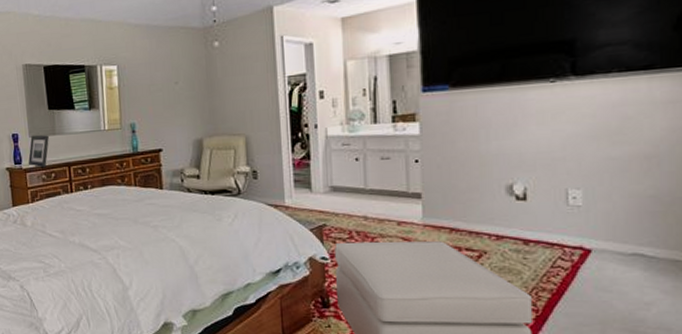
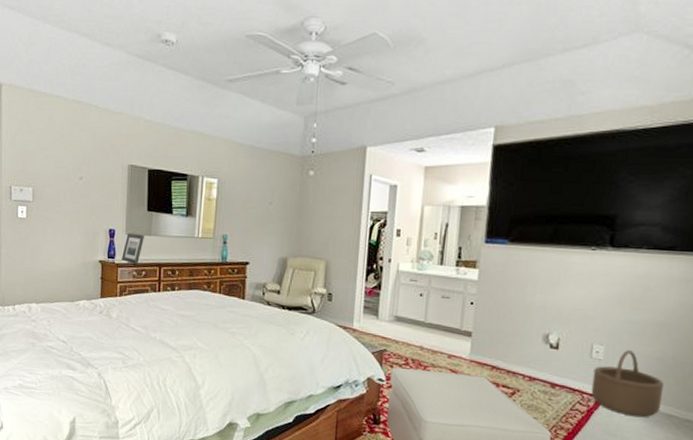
basket: none [573,191,662,267] -> present [591,350,663,418]

